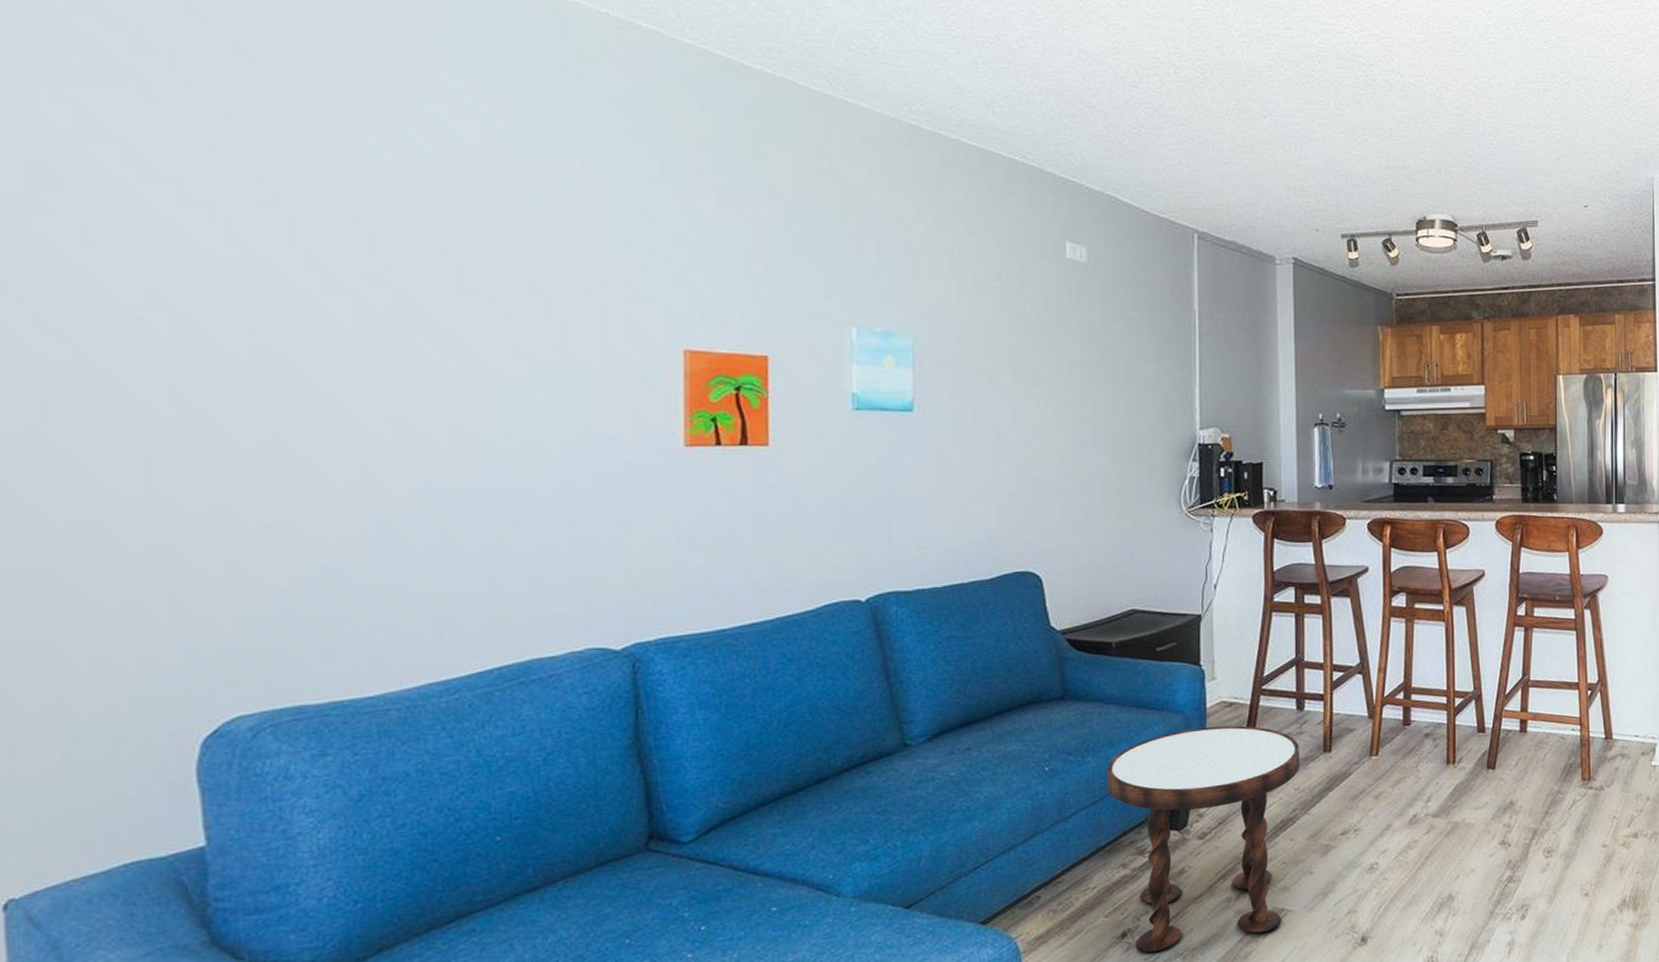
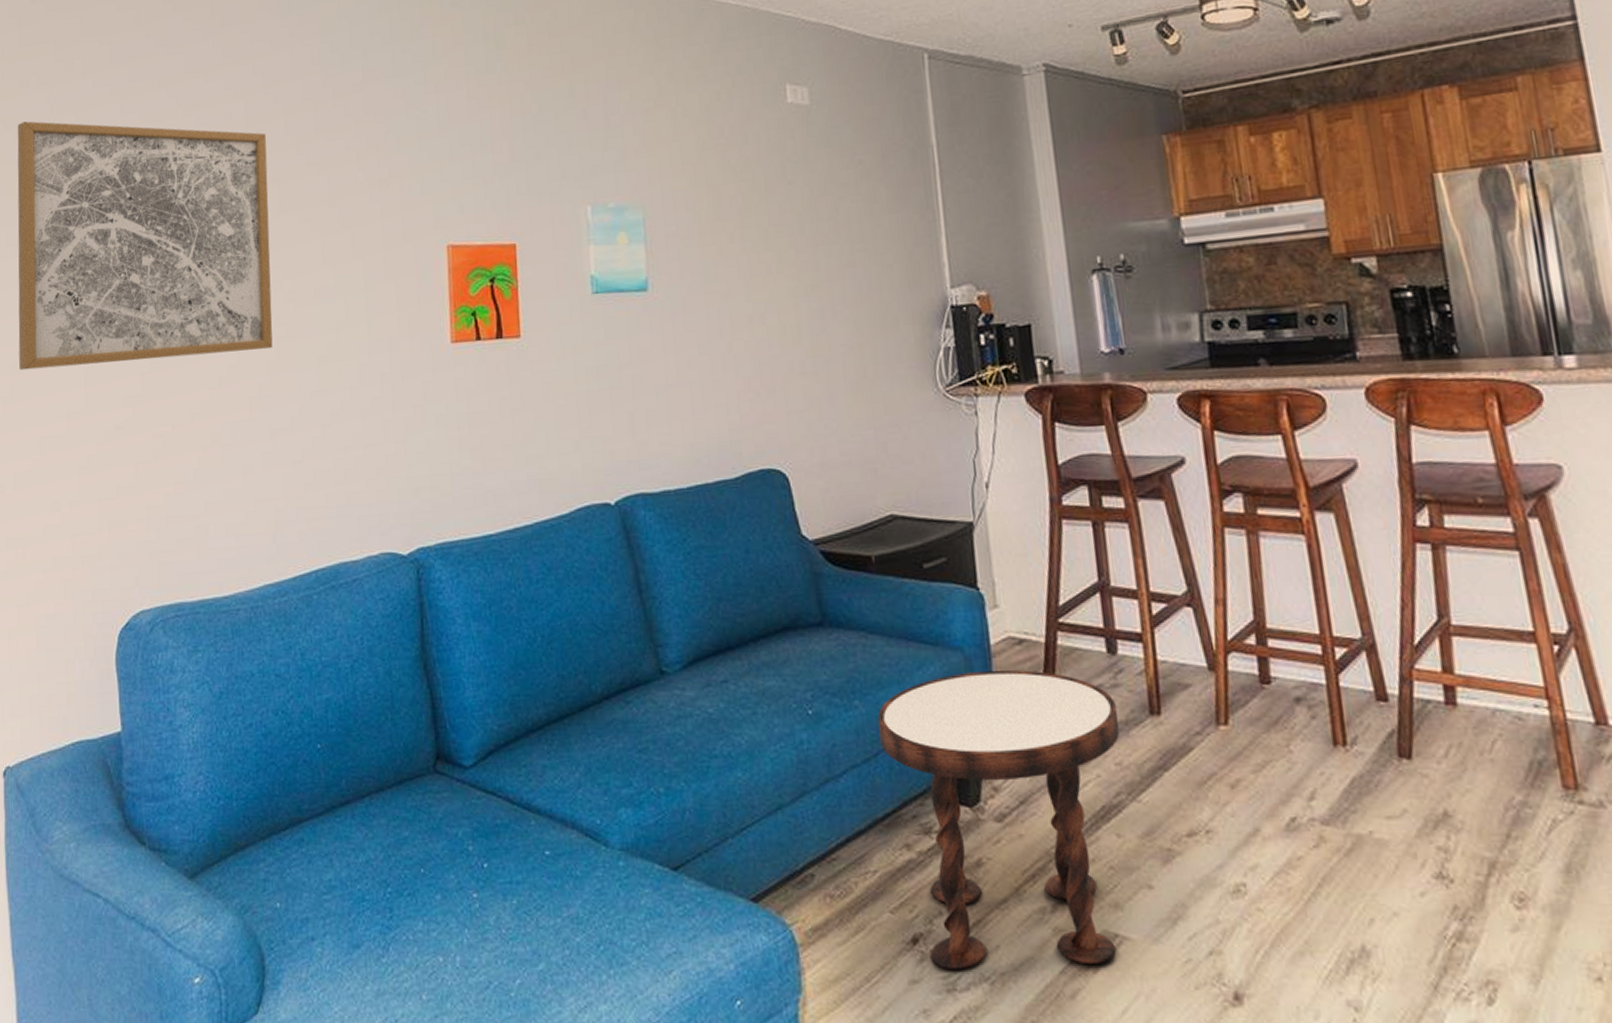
wall art: none [17,140,445,445] -> present [17,121,273,371]

